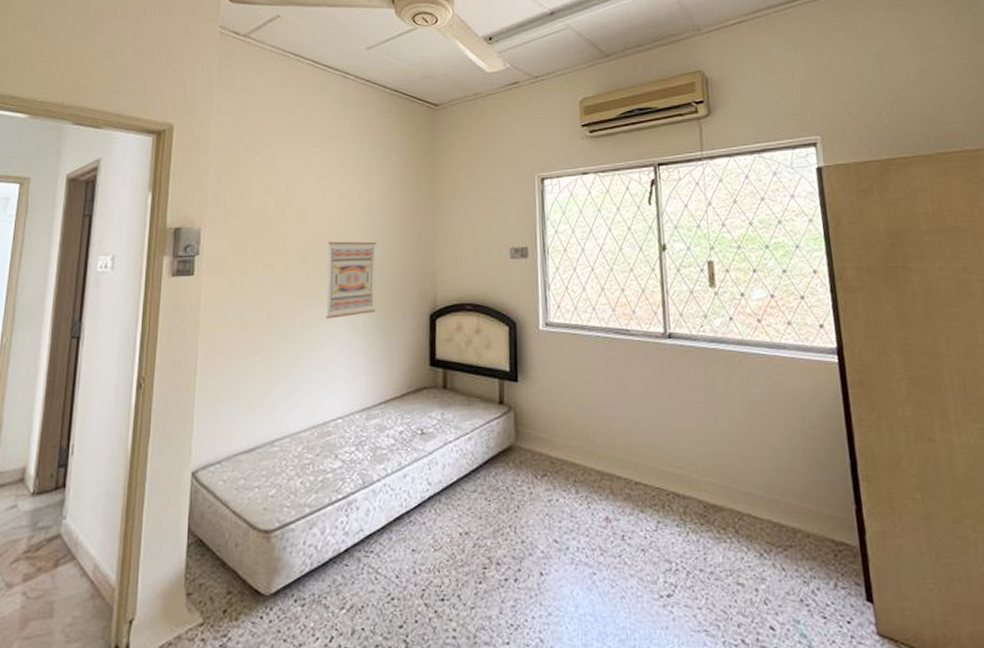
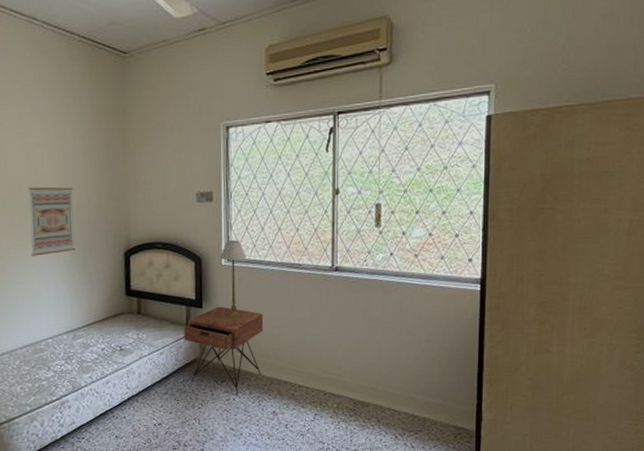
nightstand: none [496,379,590,495] -> present [183,306,264,396]
table lamp: none [537,301,567,394] -> present [220,240,247,318]

